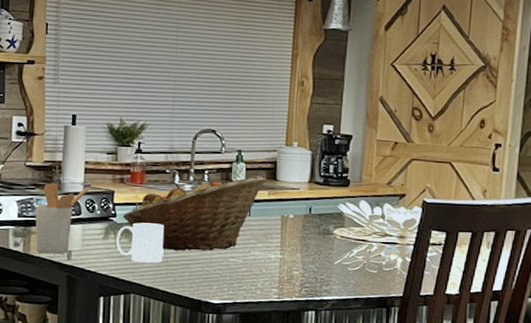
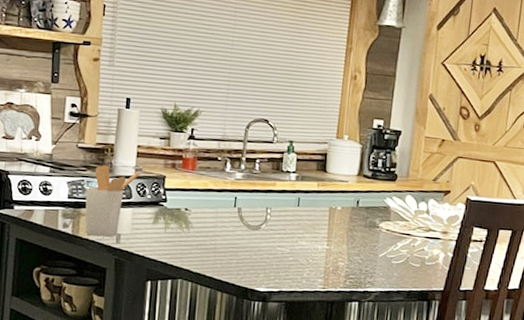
mug: present [115,222,164,264] -> none [165,208,214,250]
fruit basket: present [123,176,267,251] -> none [173,166,317,239]

